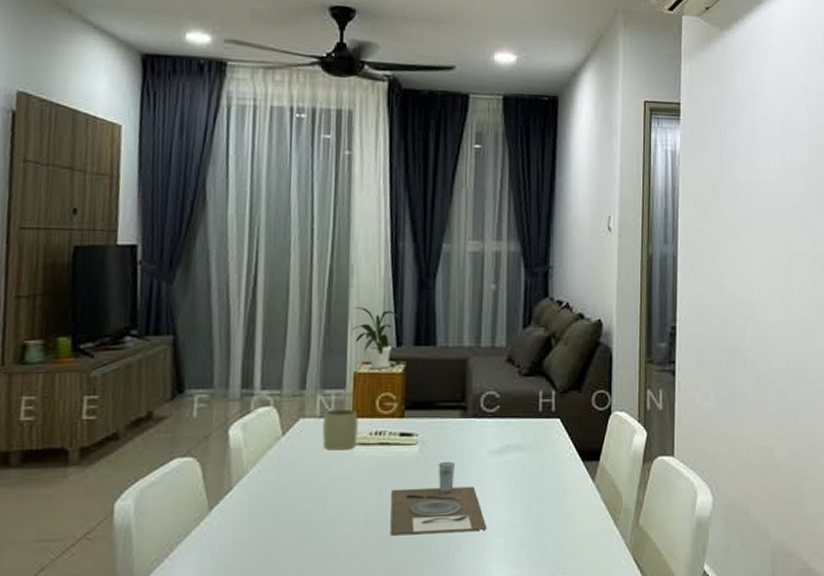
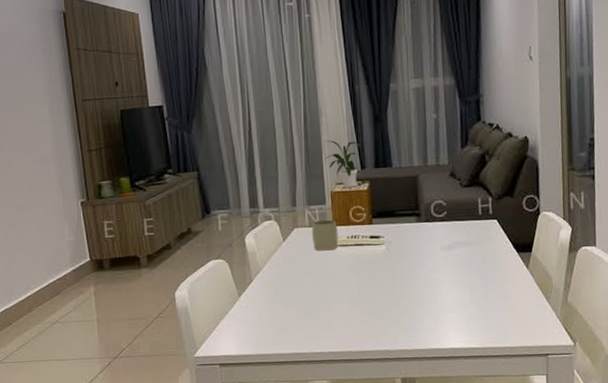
place setting: present [390,461,487,534] -> none [368,256,444,312]

